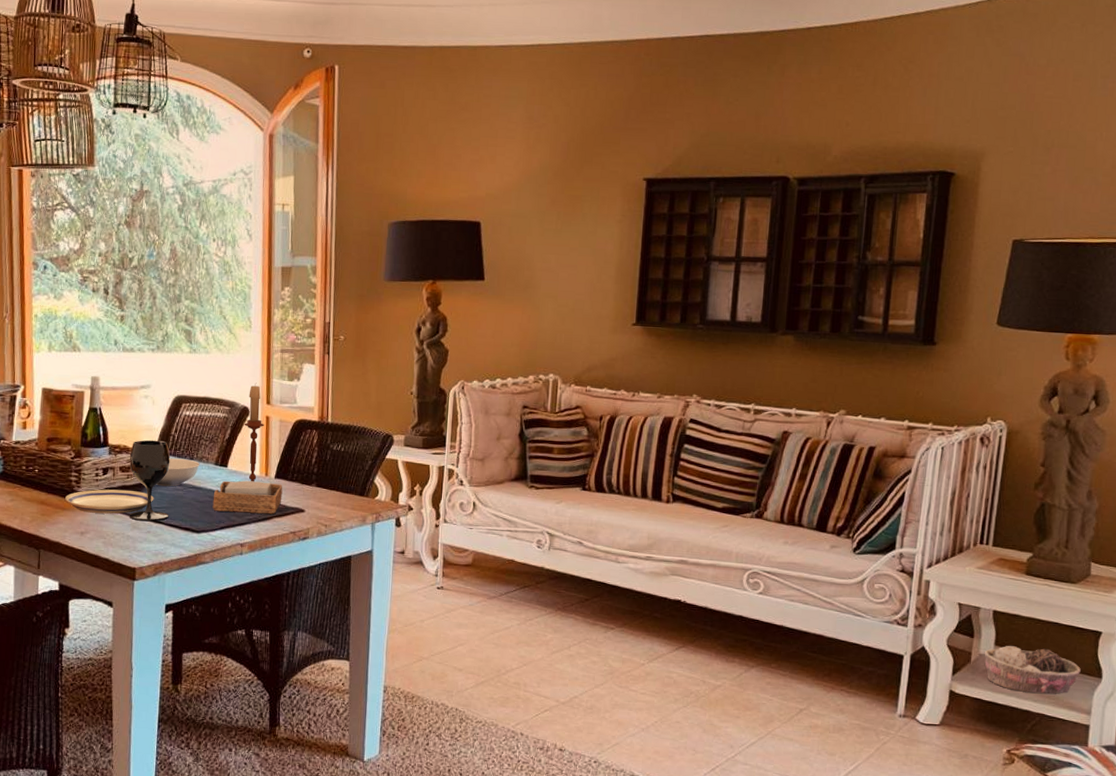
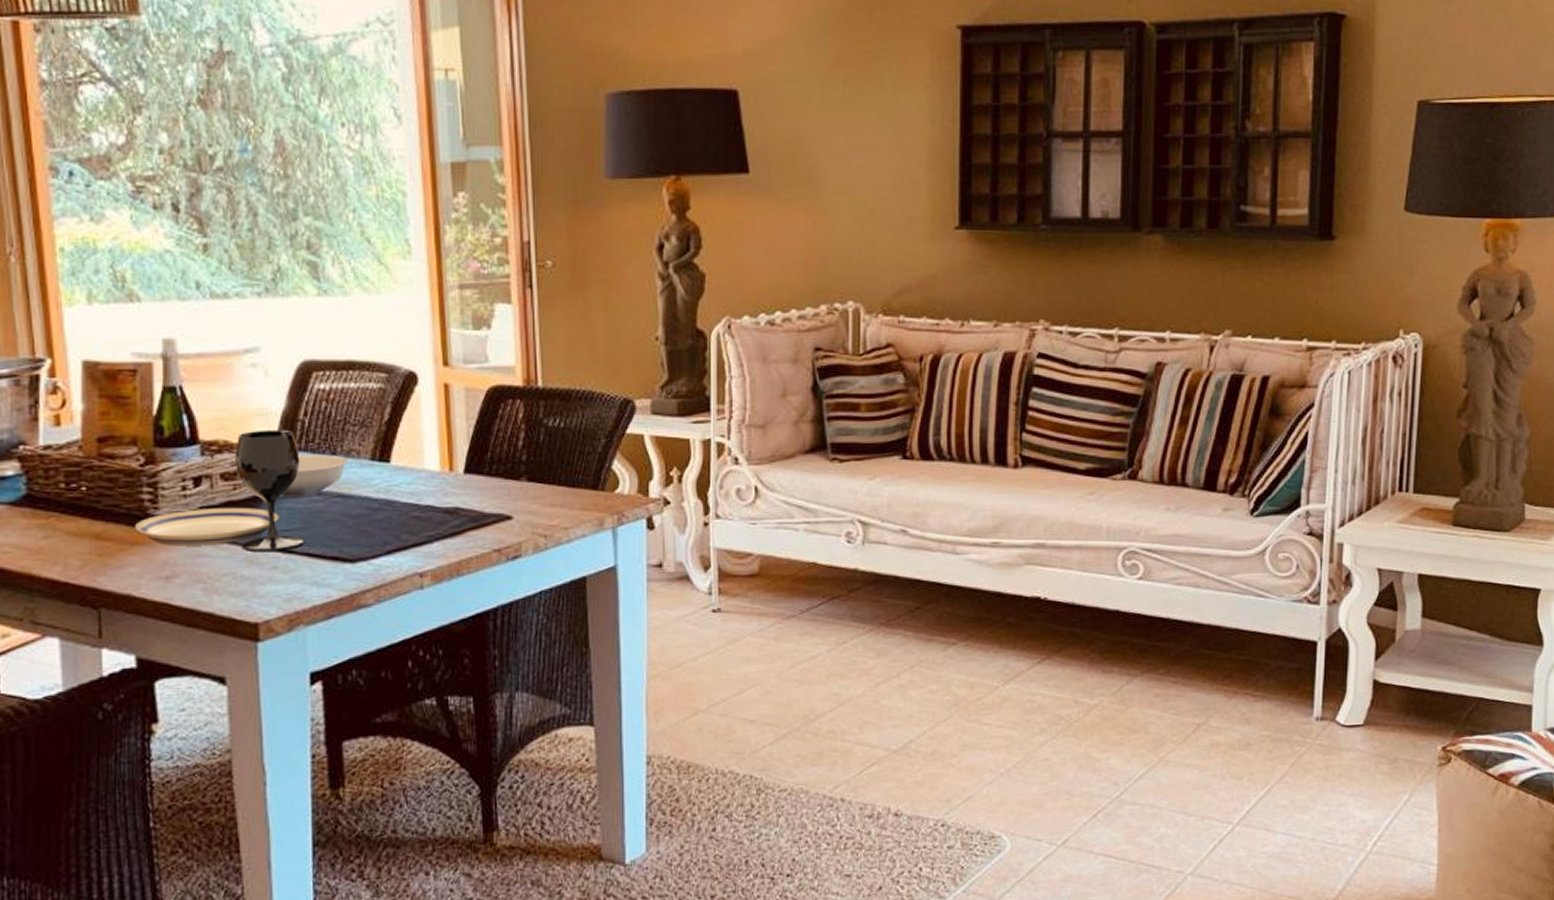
napkin holder: present [212,480,283,515] -> none [371,480,478,528]
candlestick: present [244,383,264,482] -> none [411,335,442,482]
decorative basket: present [984,646,1081,694] -> none [1410,616,1519,673]

